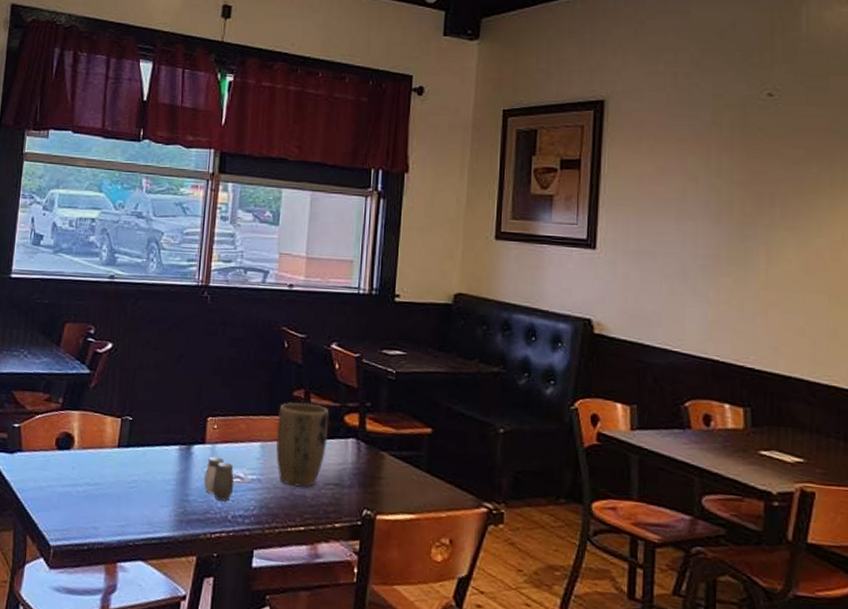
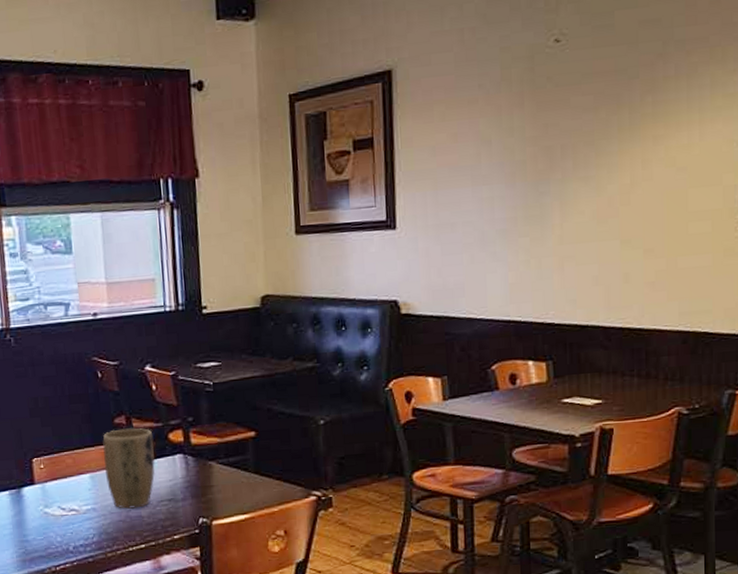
salt and pepper shaker: present [204,456,234,501] -> none [39,494,71,535]

